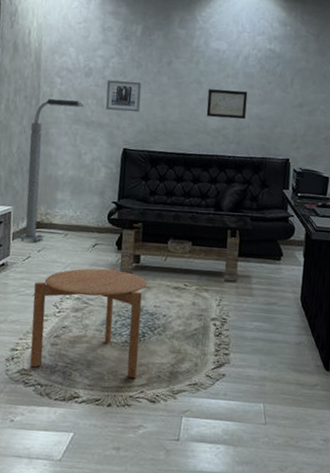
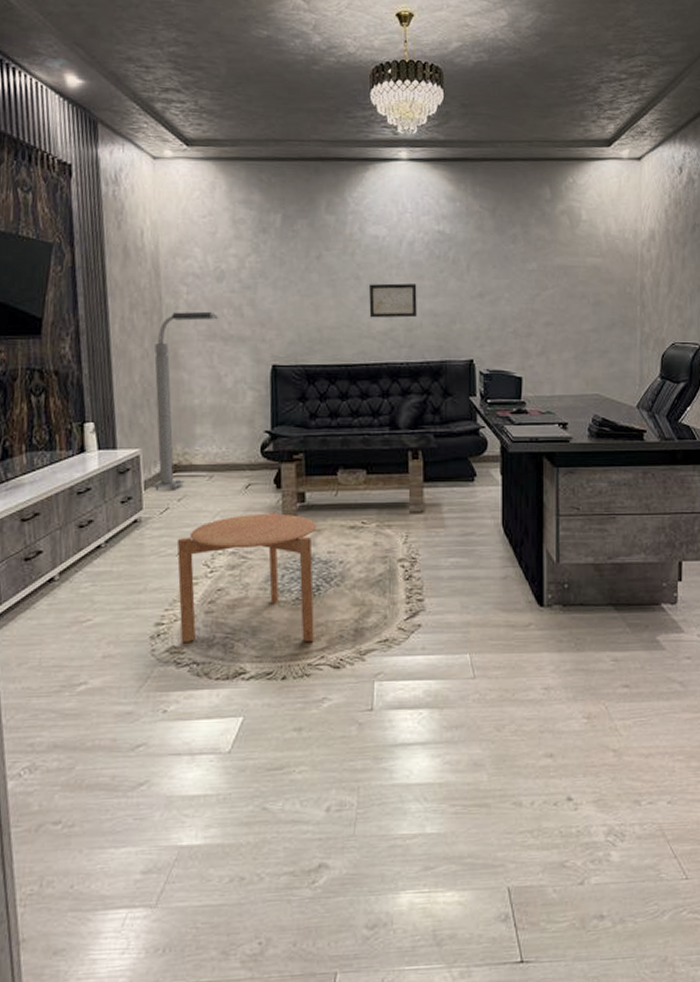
wall art: present [105,80,142,112] -> none [244,282,288,320]

